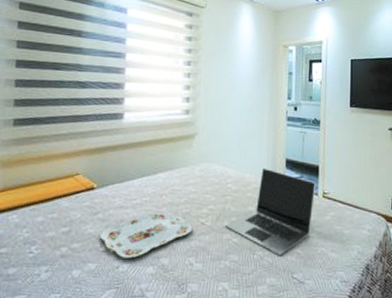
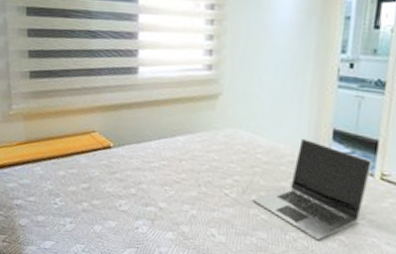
serving tray: present [99,210,193,259] -> none [118,176,215,222]

